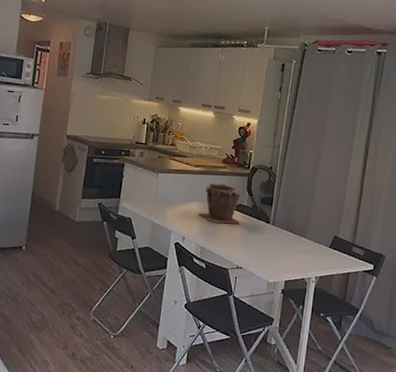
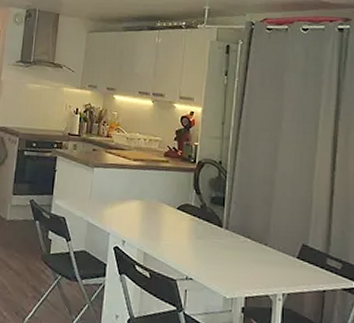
plant pot: present [198,182,241,224] -> none [139,178,188,227]

